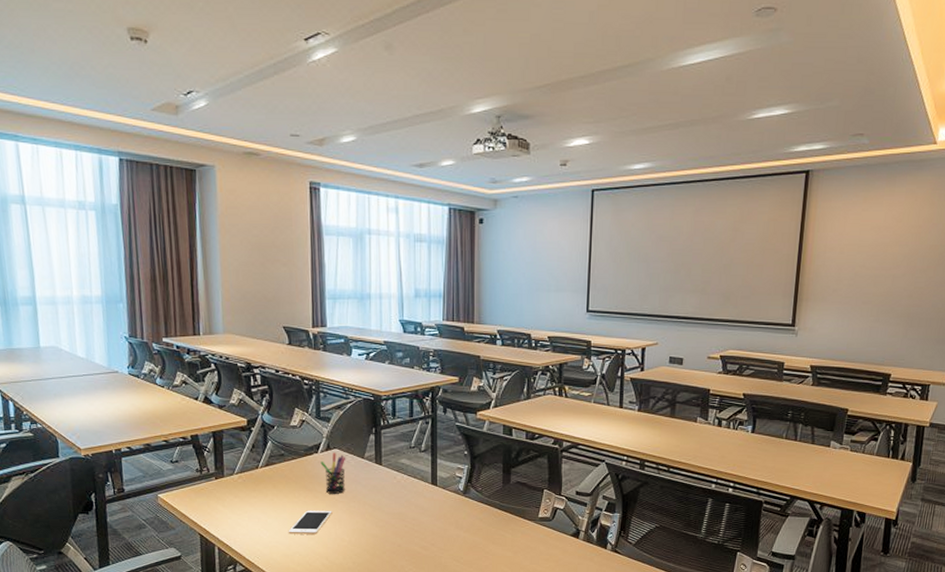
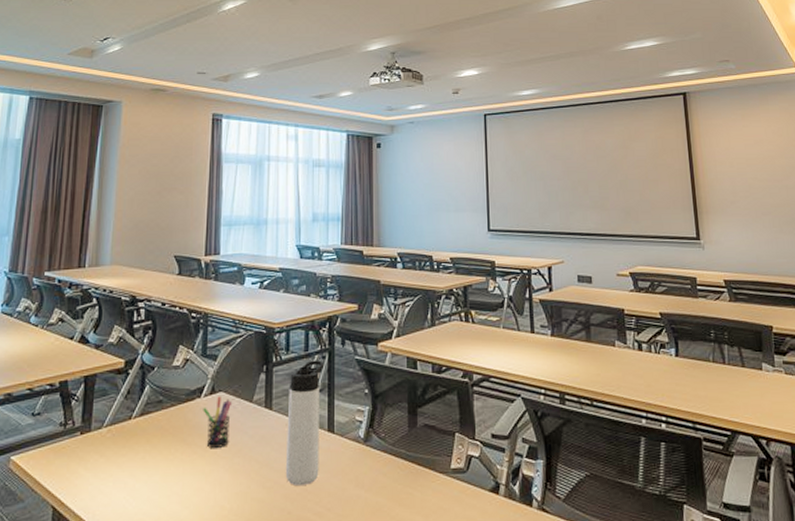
cell phone: present [288,510,332,534] -> none [158,469,213,503]
thermos bottle: none [395,425,427,525] -> present [285,360,323,485]

